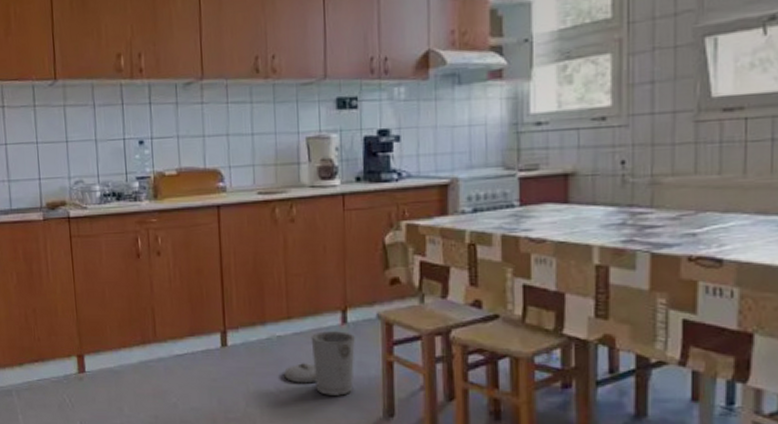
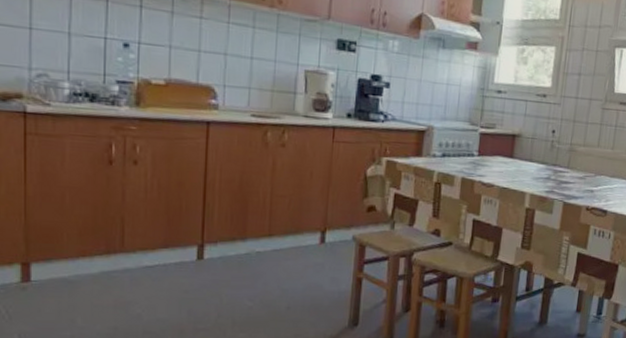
trash can: present [284,331,355,396] -> none [260,249,331,307]

